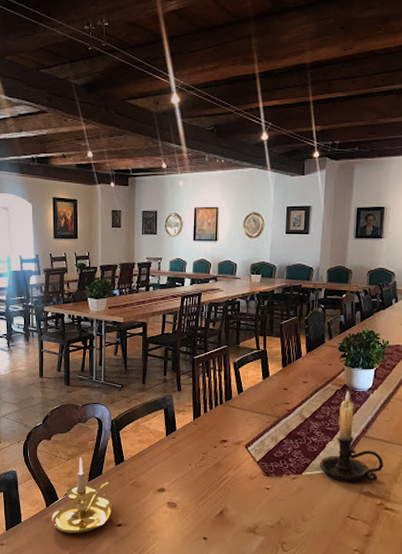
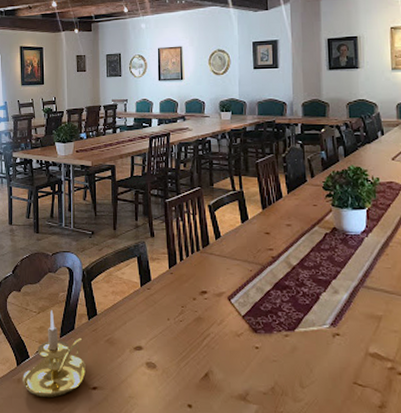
candle holder: present [320,391,384,482] -> none [314,234,391,341]

